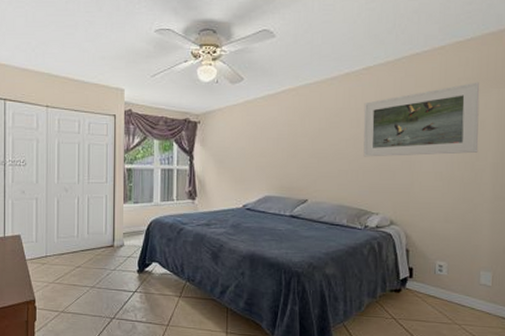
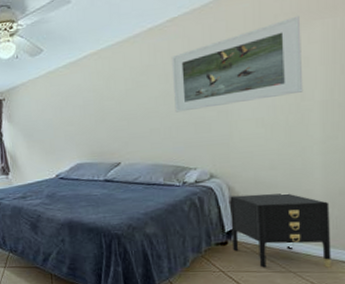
nightstand: none [405,244,494,323] -> present [230,193,332,268]

